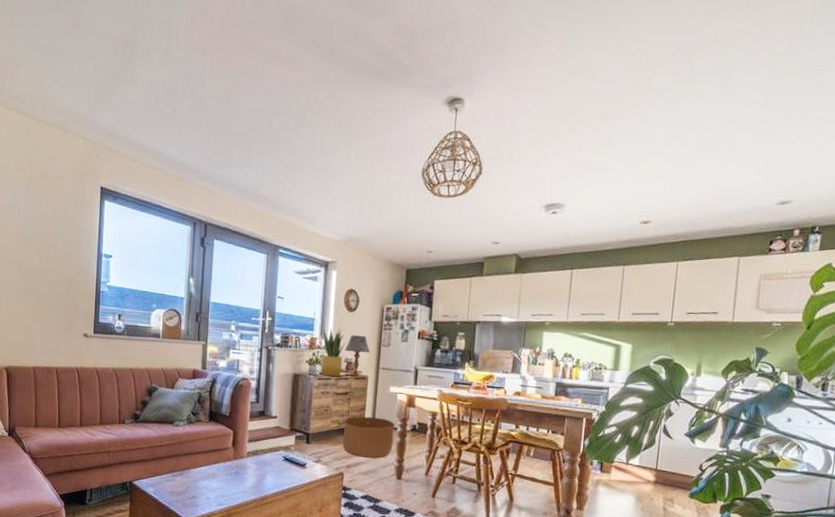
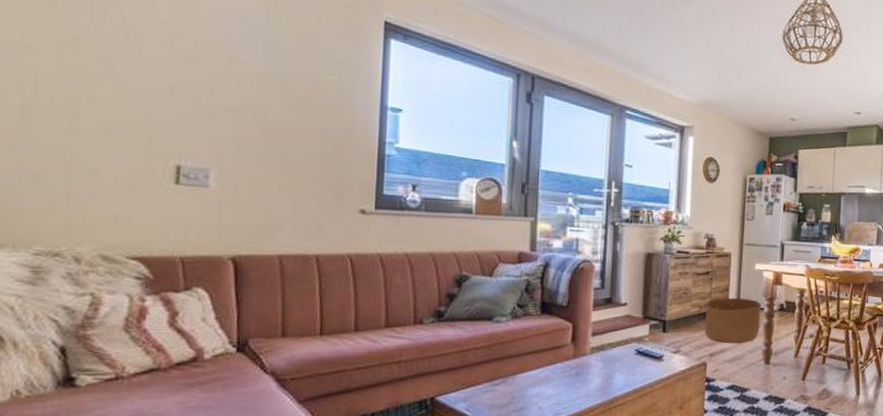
planter: present [320,328,346,377] -> none [677,201,706,255]
table lamp: present [344,335,370,377] -> none [704,208,732,254]

